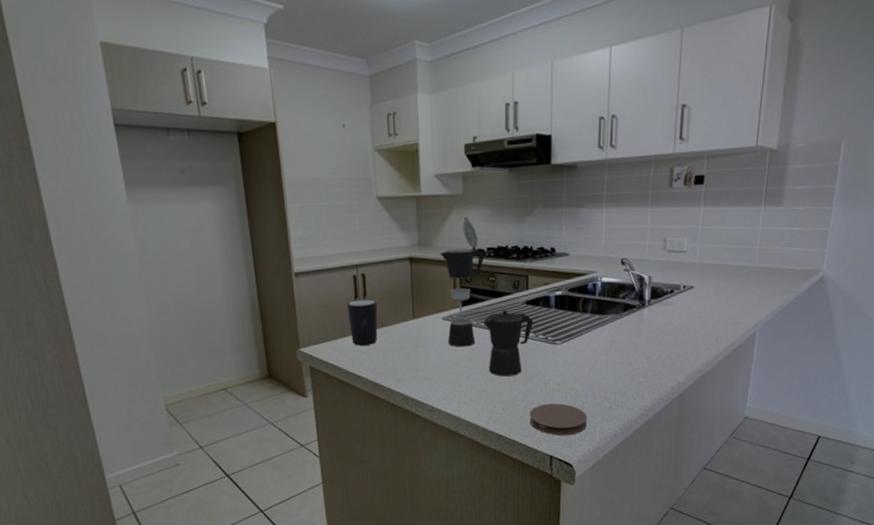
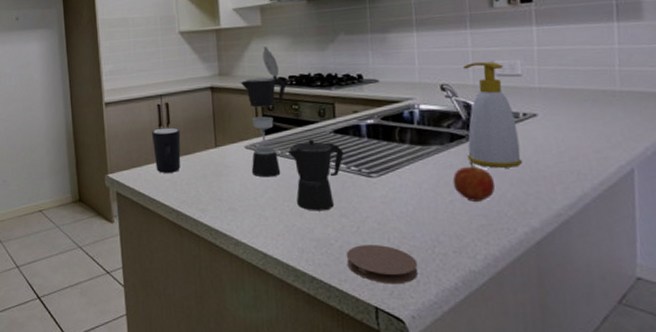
fruit: none [622,328,655,363] -> present [452,162,496,202]
soap bottle: none [636,239,677,334] -> present [464,62,522,168]

